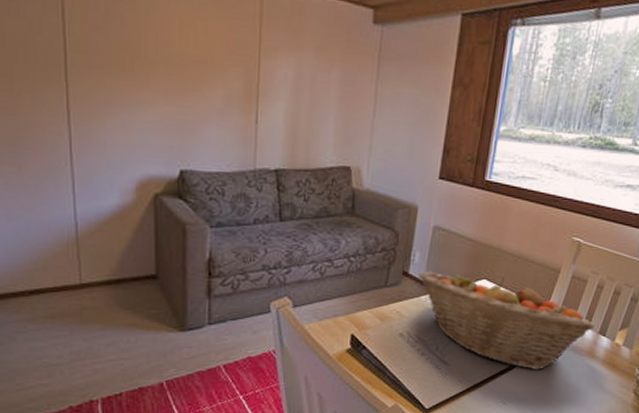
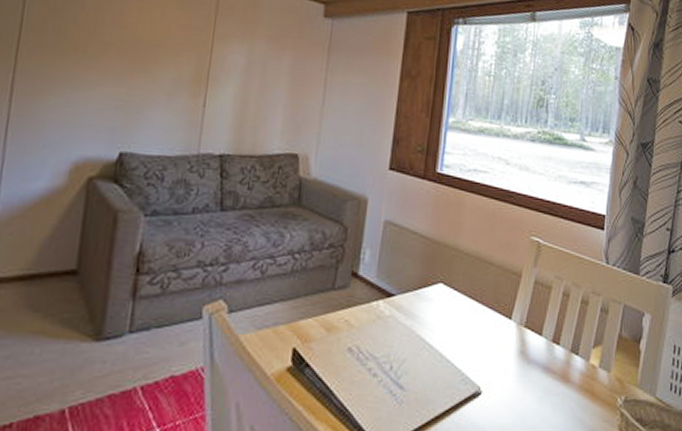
fruit basket: present [418,271,595,371] -> none [369,272,565,399]

